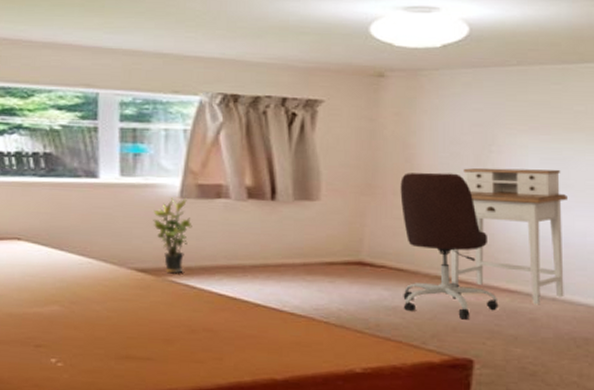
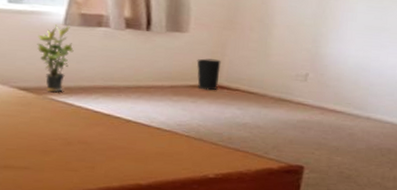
wastebasket: none [331,230,361,268] -> present [196,58,221,91]
office chair: present [400,172,499,320] -> none [252,12,327,134]
desk: present [450,167,567,305] -> none [291,11,384,123]

